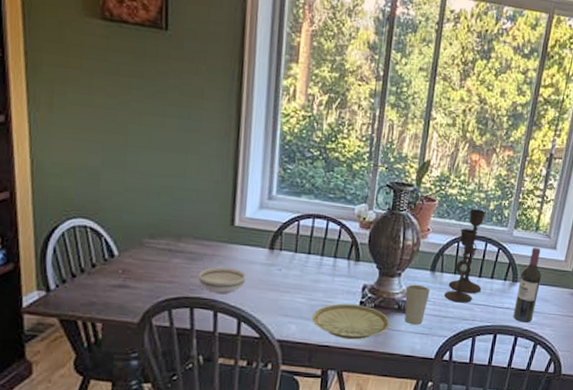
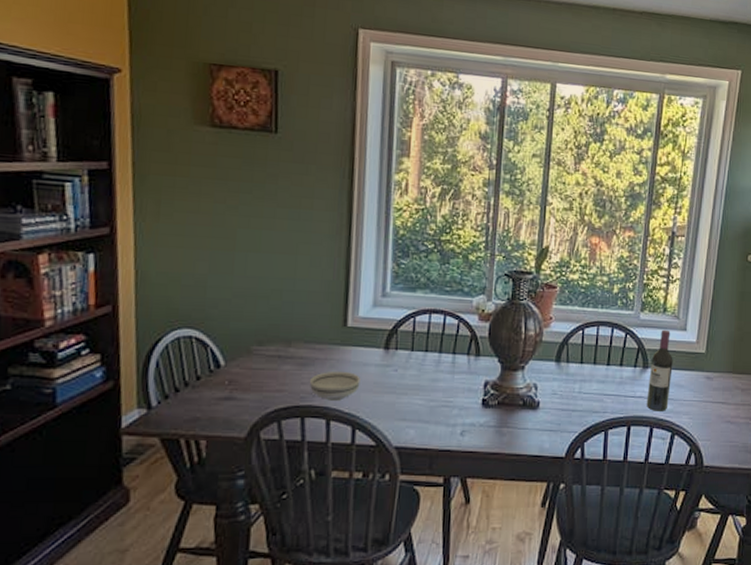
plate: present [311,303,390,340] -> none [431,403,516,442]
cup: present [404,284,430,324] -> none [530,377,556,420]
candlestick: present [444,208,486,303] -> none [572,293,611,394]

